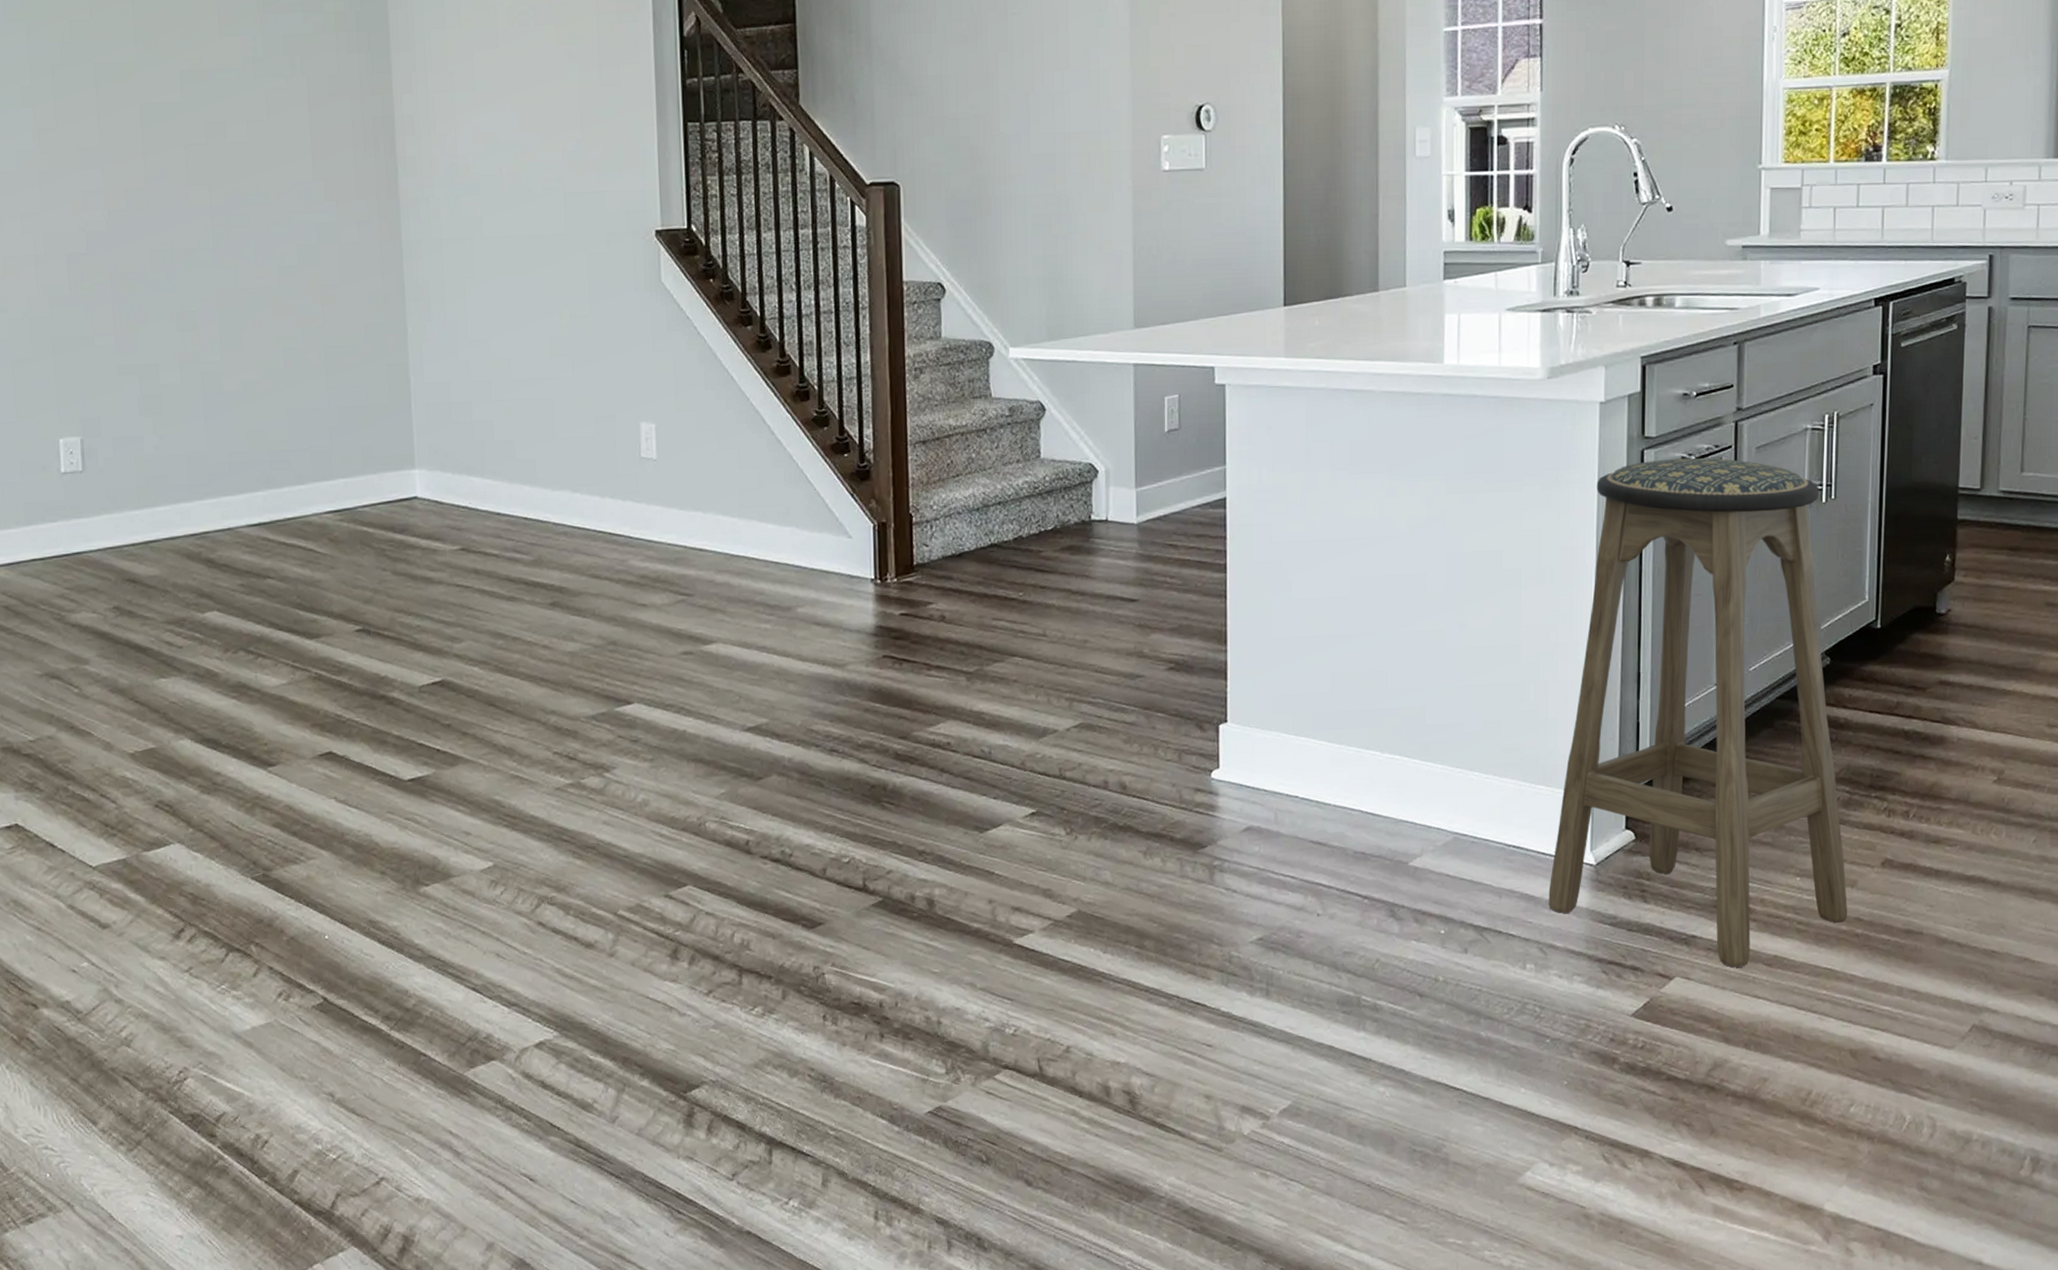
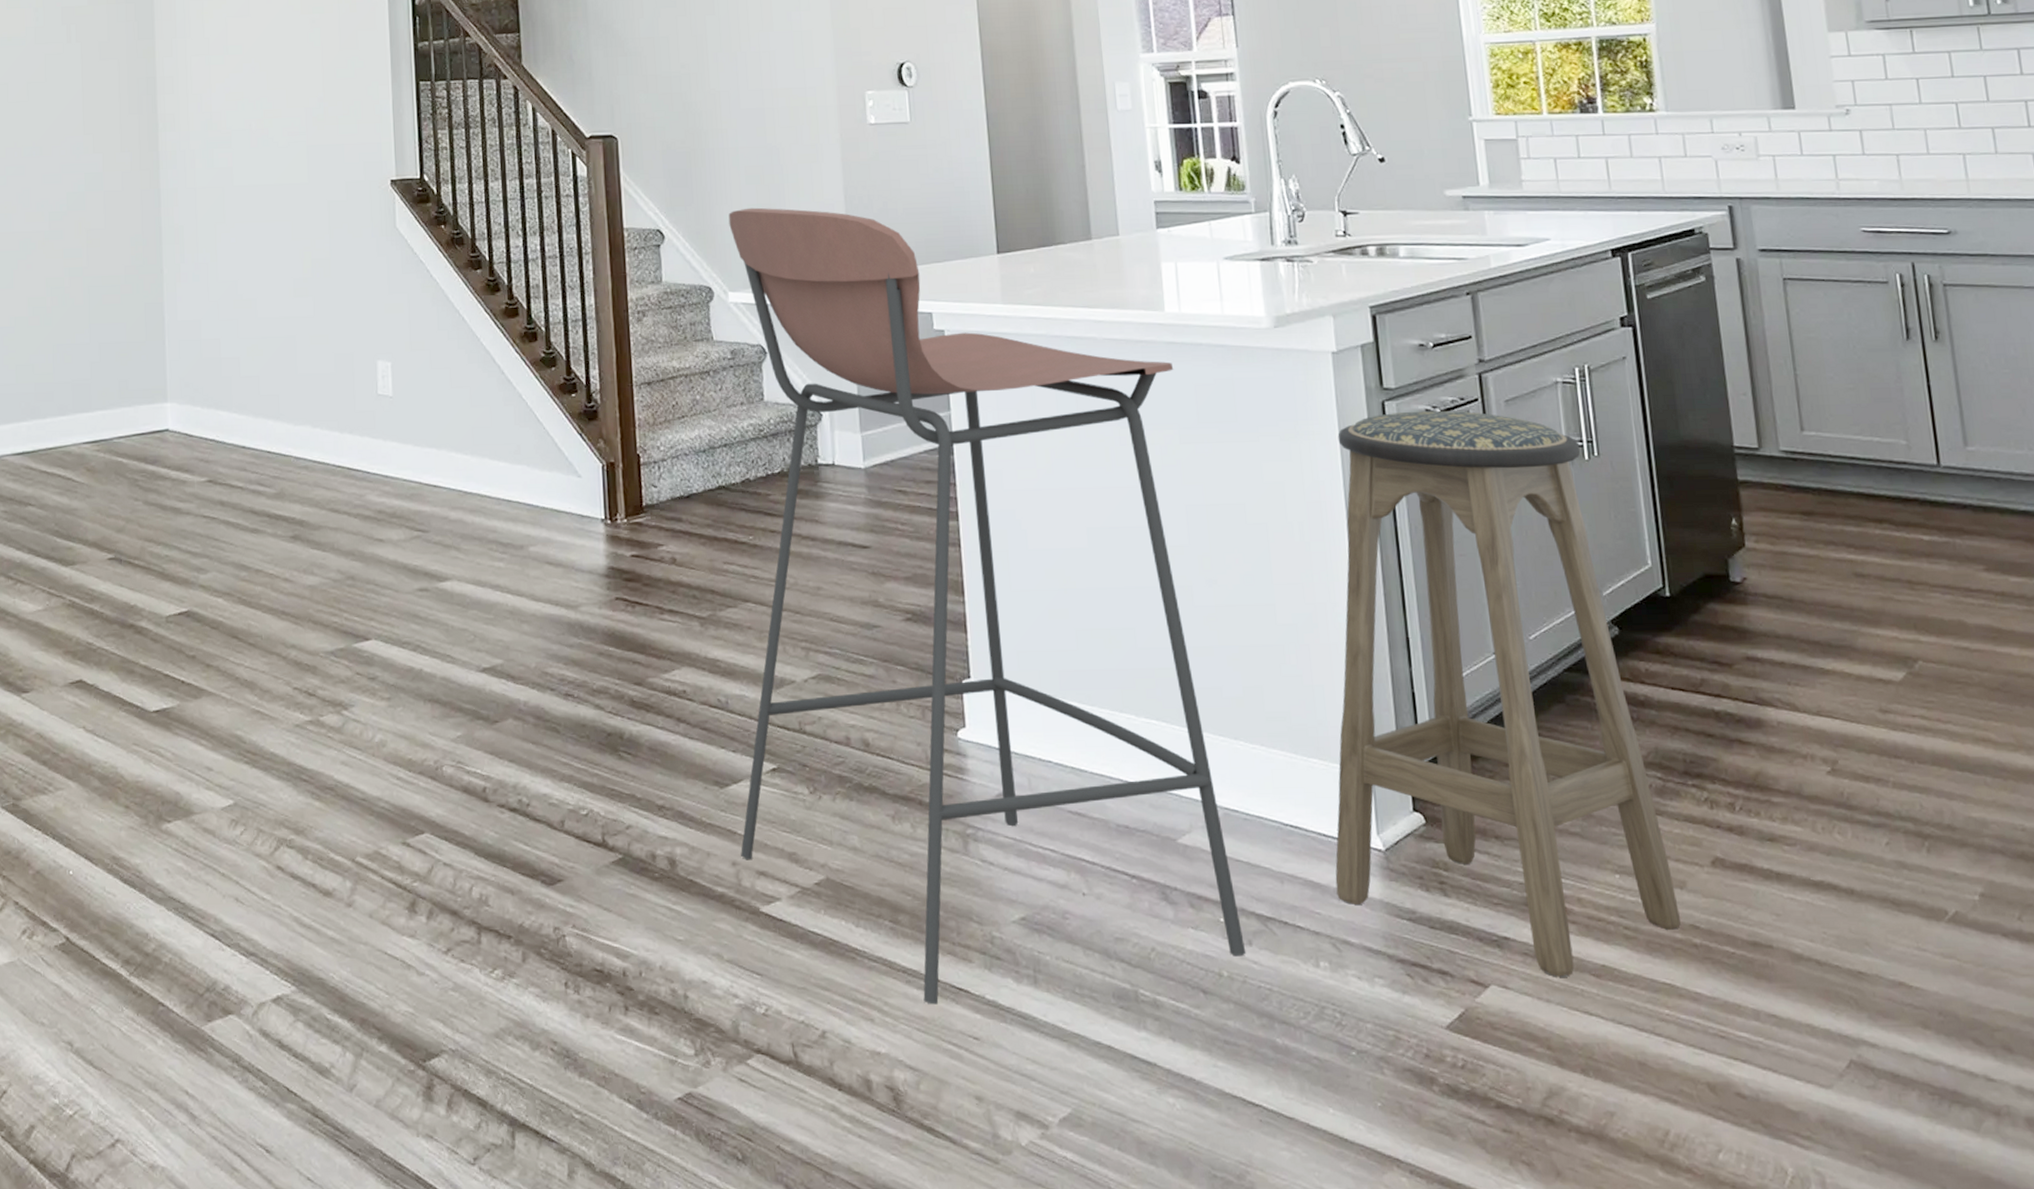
bar stool: none [997,259,1462,1018] -> present [728,207,1247,1005]

